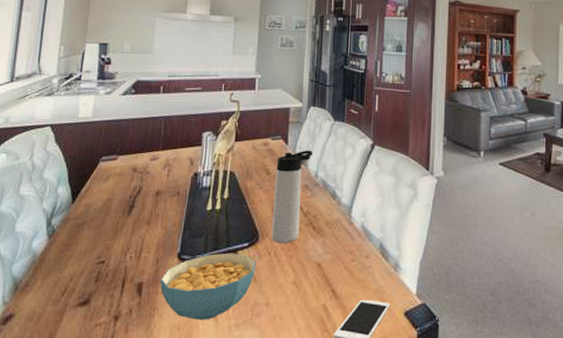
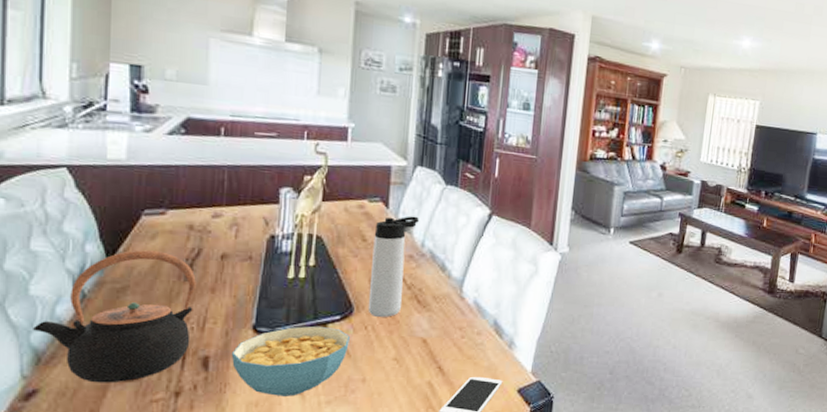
teapot: none [15,190,136,308] -> present [33,250,196,383]

